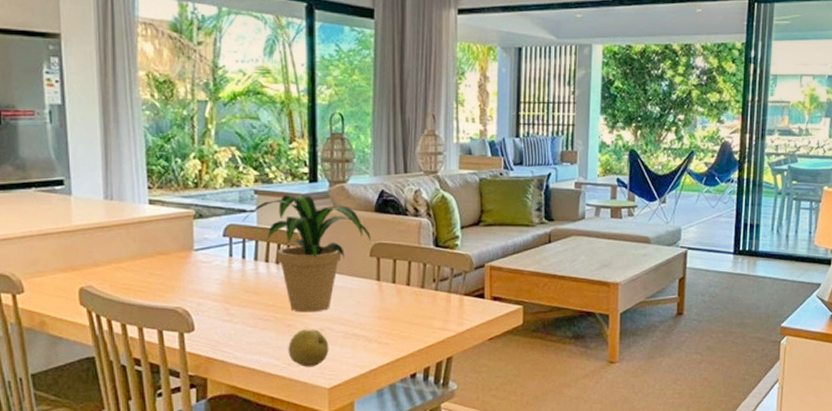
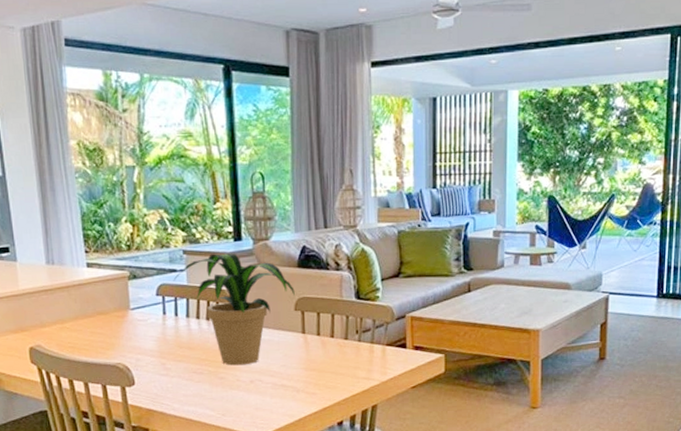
fruit: present [288,329,329,368] -> none [221,381,260,417]

